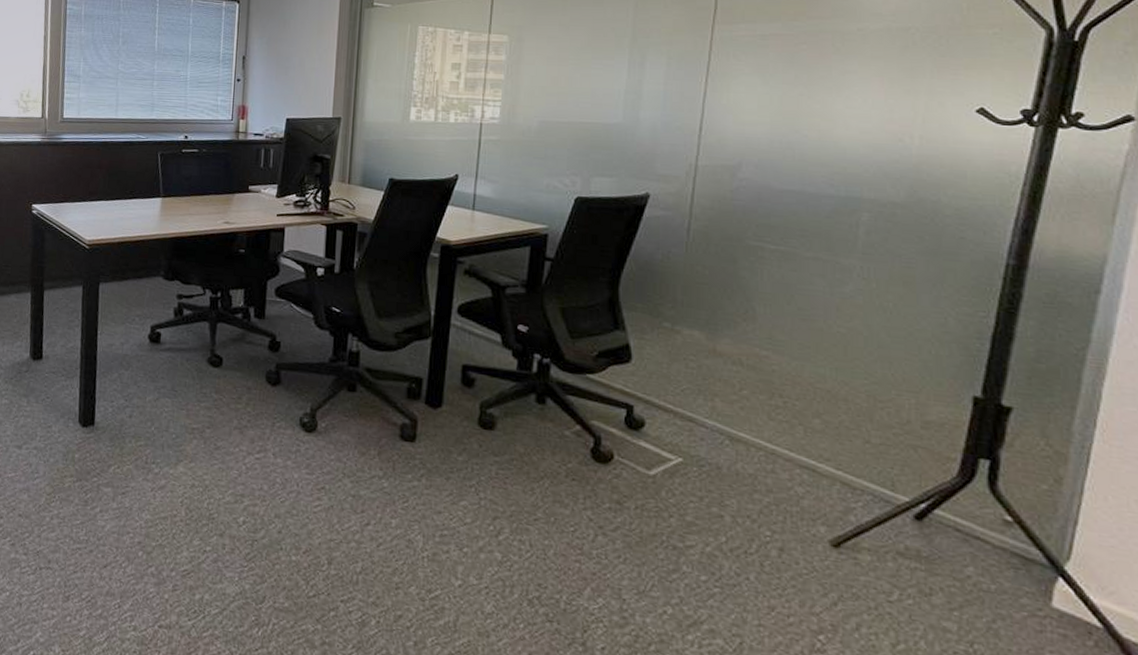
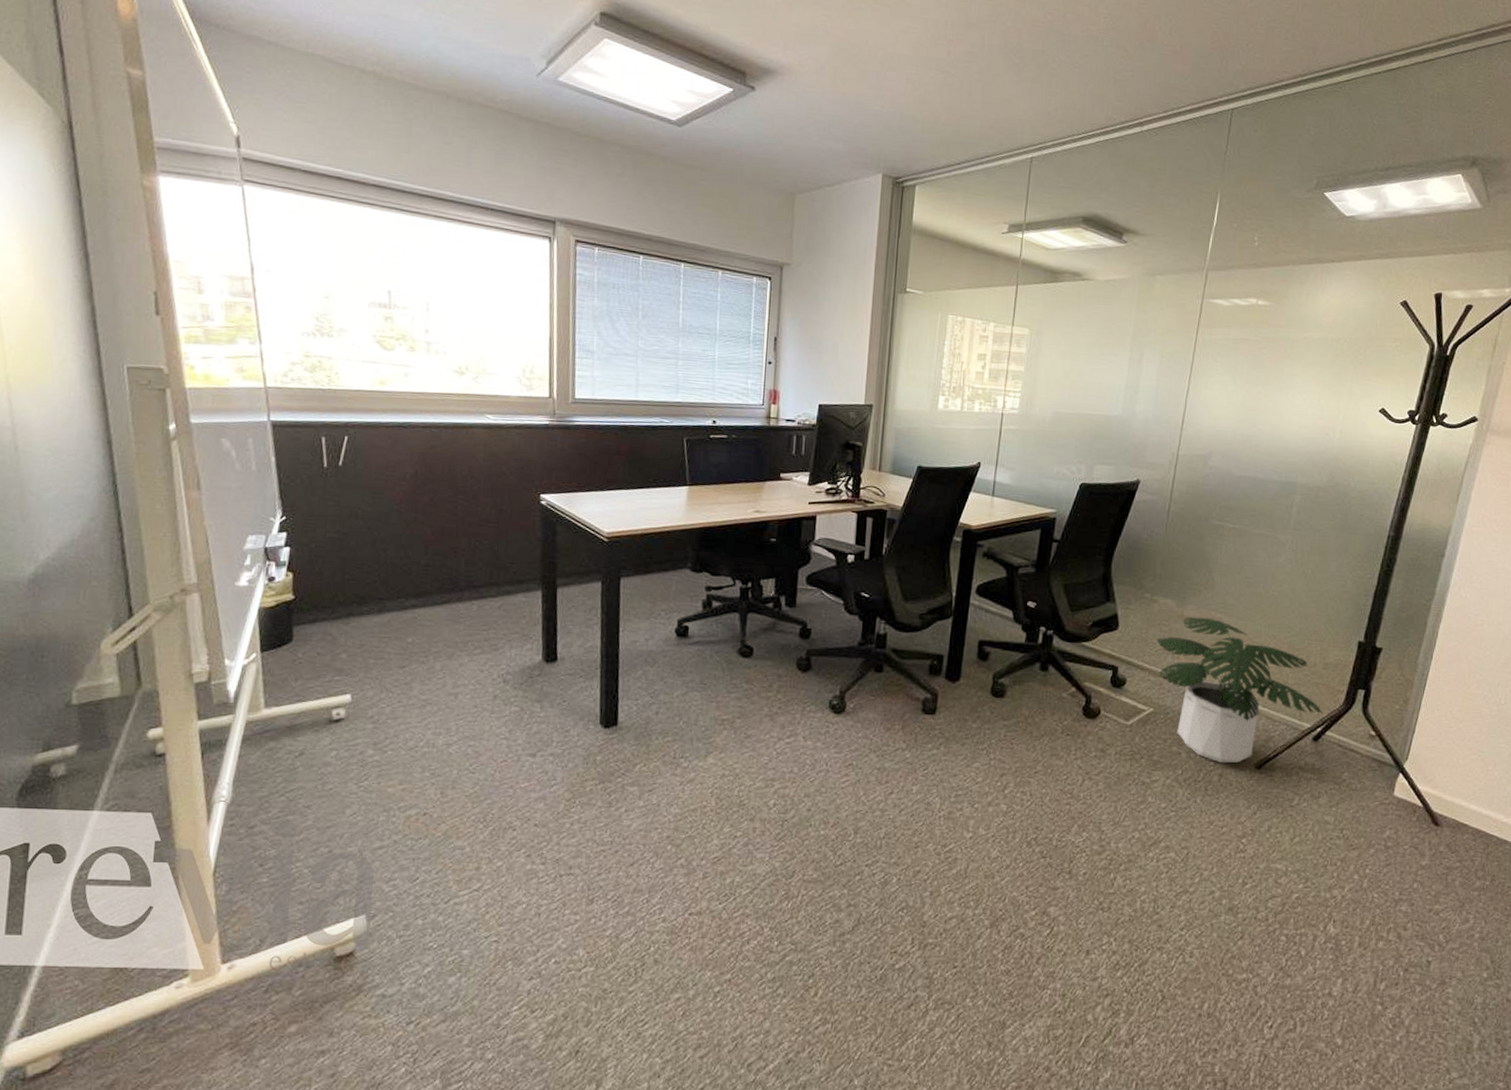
potted plant: none [682,352,927,537] -> present [1156,616,1323,764]

